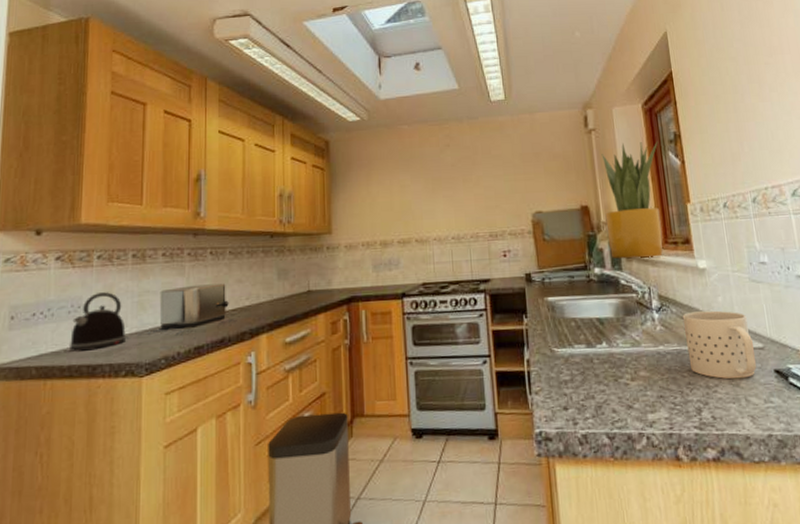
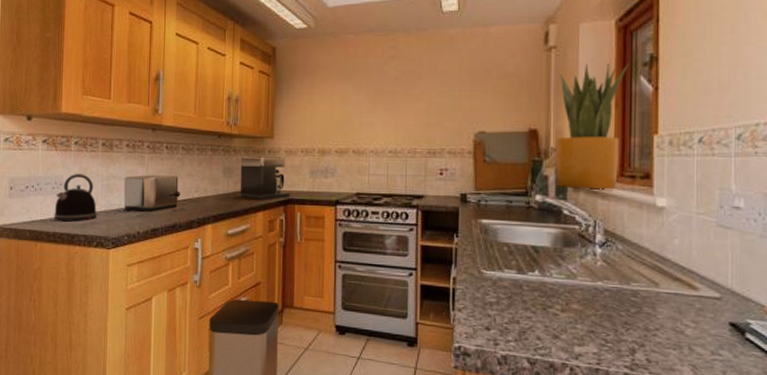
coffee maker: none [296,252,354,302] -> present [240,156,291,201]
mug: present [682,310,757,380] -> none [628,251,710,327]

